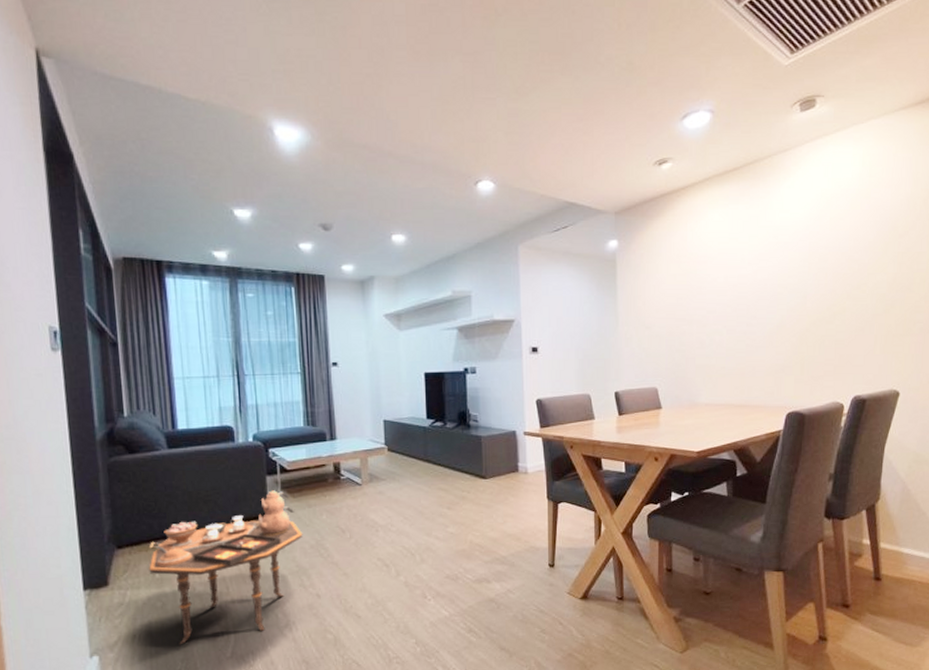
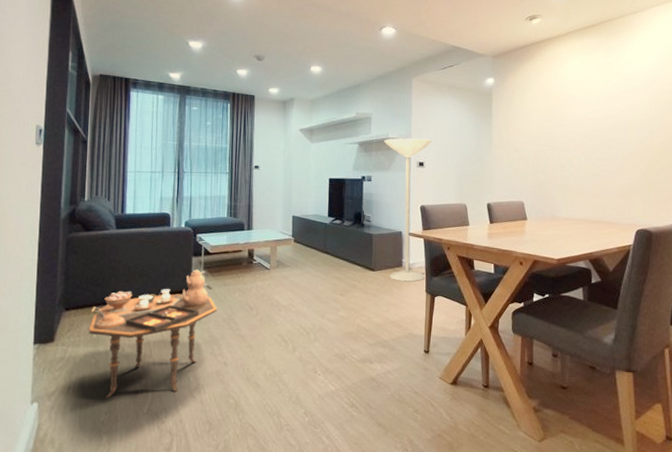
floor lamp: none [488,319,546,489] -> present [384,138,432,282]

